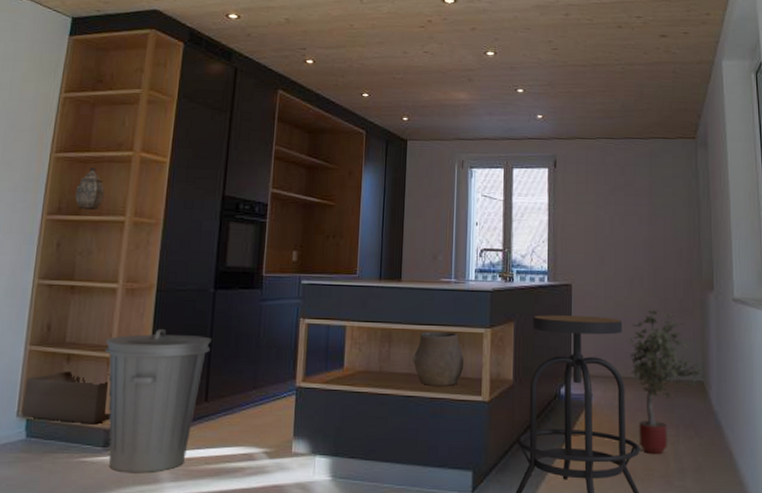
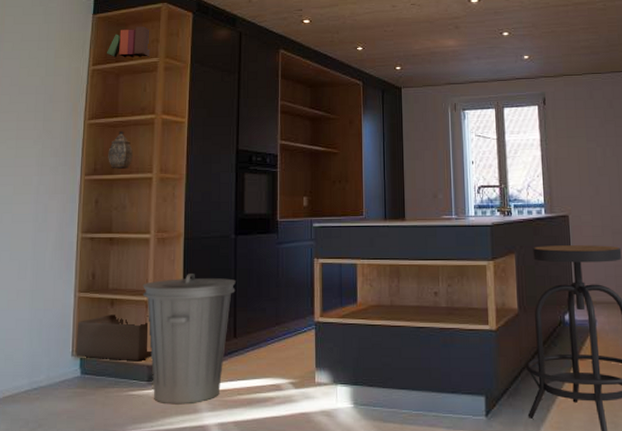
books: none [82,53,135,88] -> present [107,26,151,58]
ceramic pot: present [412,331,465,386] -> none [420,265,470,317]

